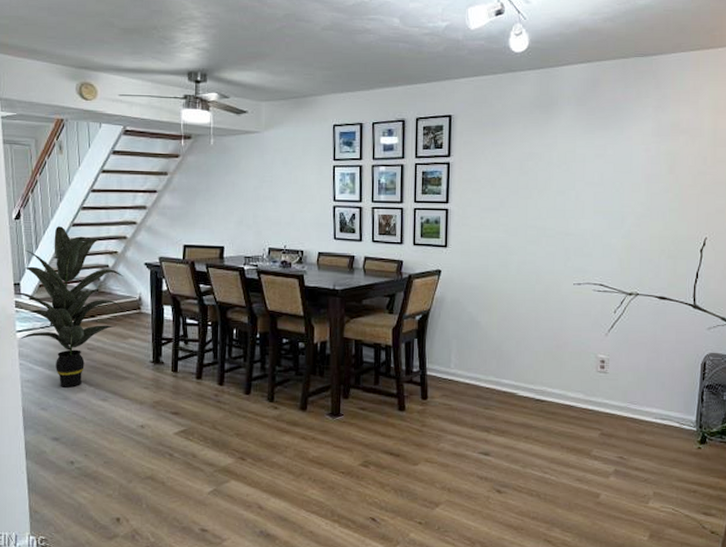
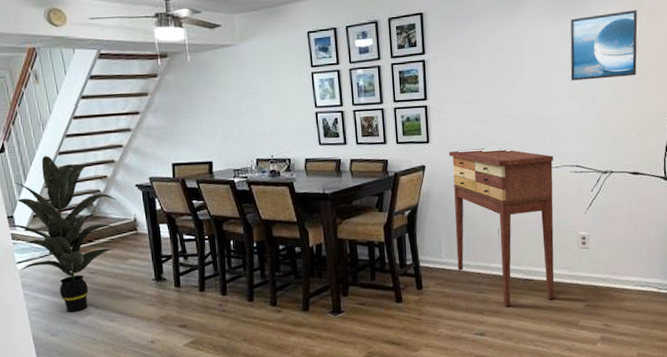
console table: none [466,257,576,427] -> present [449,148,554,307]
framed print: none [600,129,674,197] -> present [570,10,638,81]

